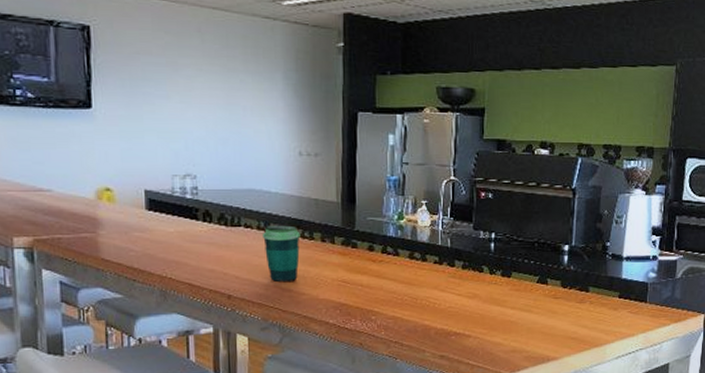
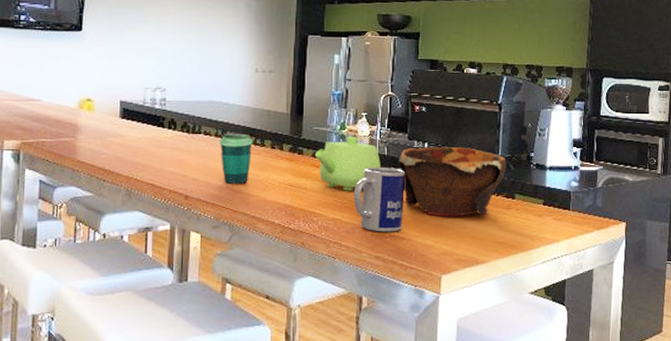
teapot: none [370,227,443,287] -> present [314,137,381,191]
mug: none [414,260,471,330] -> present [353,166,406,232]
bowl: none [463,236,580,313] -> present [399,146,507,217]

